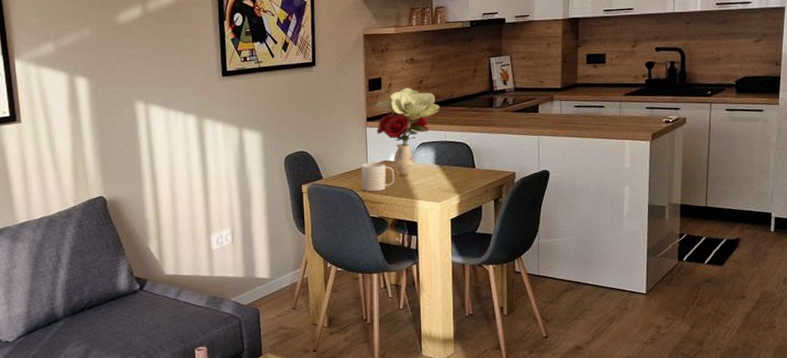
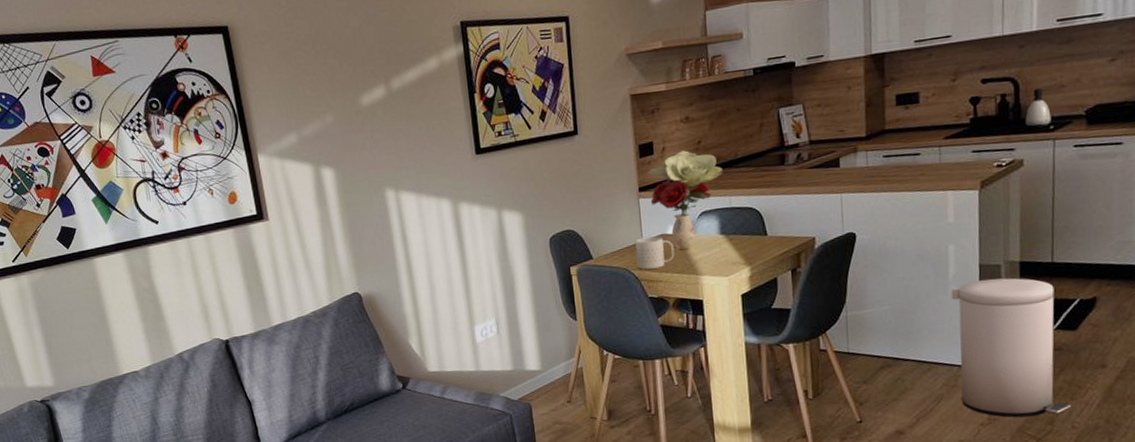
pedal bin: none [625,217,717,338] -> present [951,278,1072,417]
soap dispenser: none [689,59,710,92] -> present [1025,88,1052,128]

